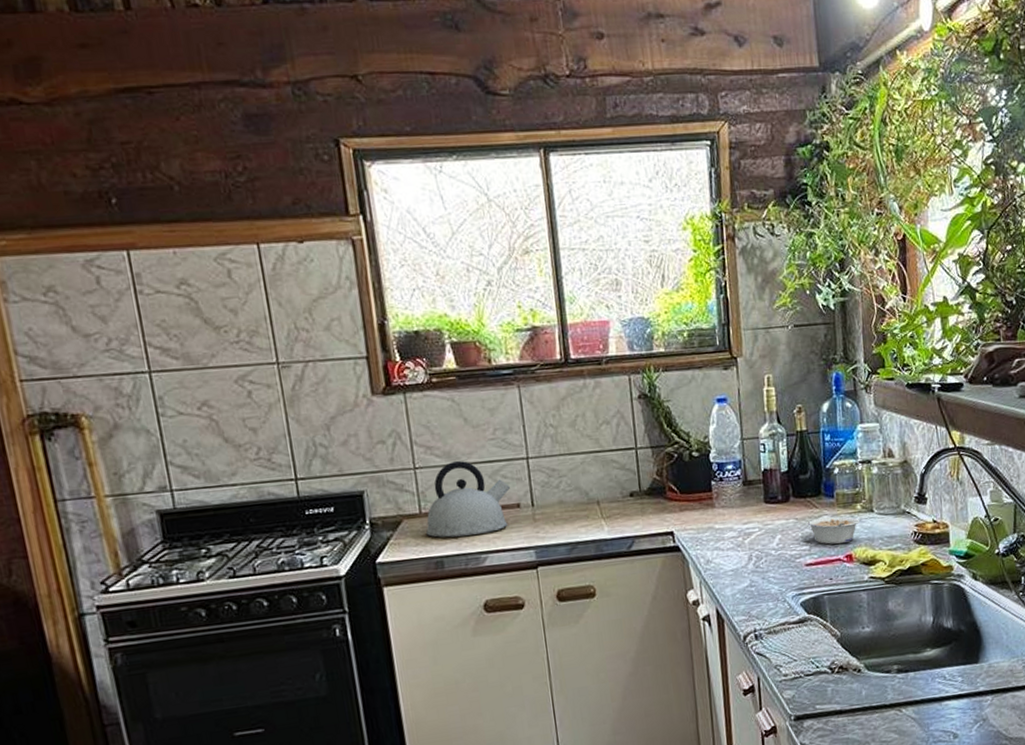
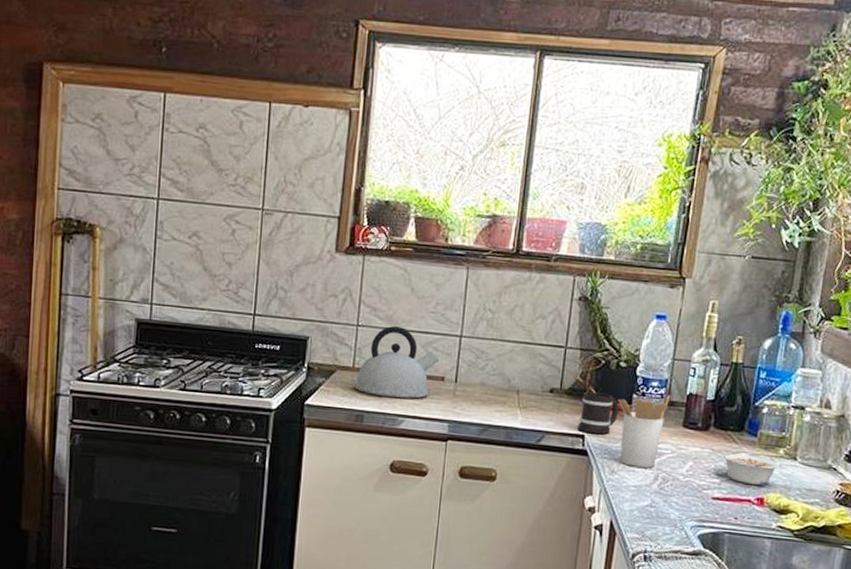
mug: none [663,486,701,529] -> present [577,391,619,435]
utensil holder: none [698,474,748,552] -> present [618,395,671,468]

